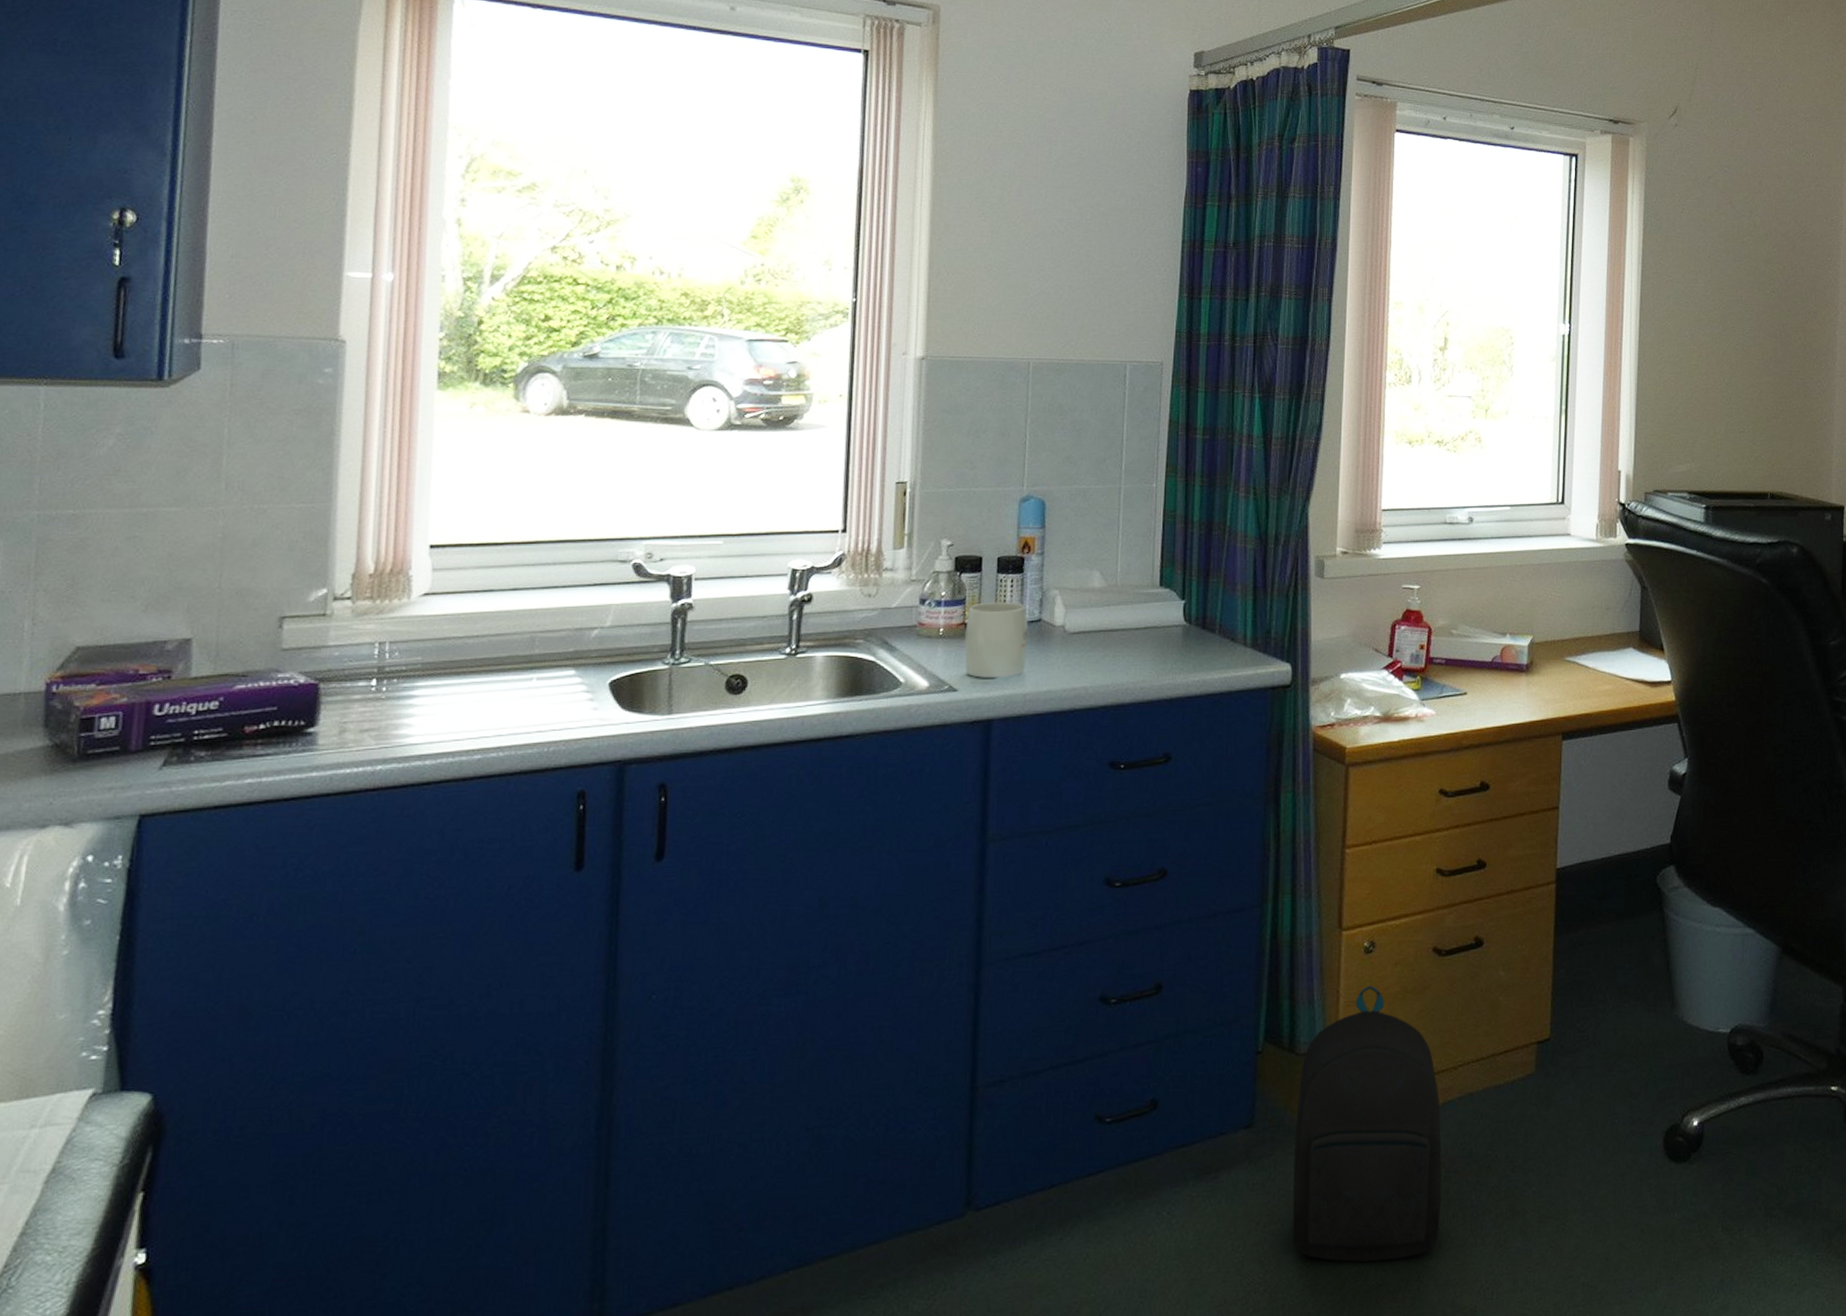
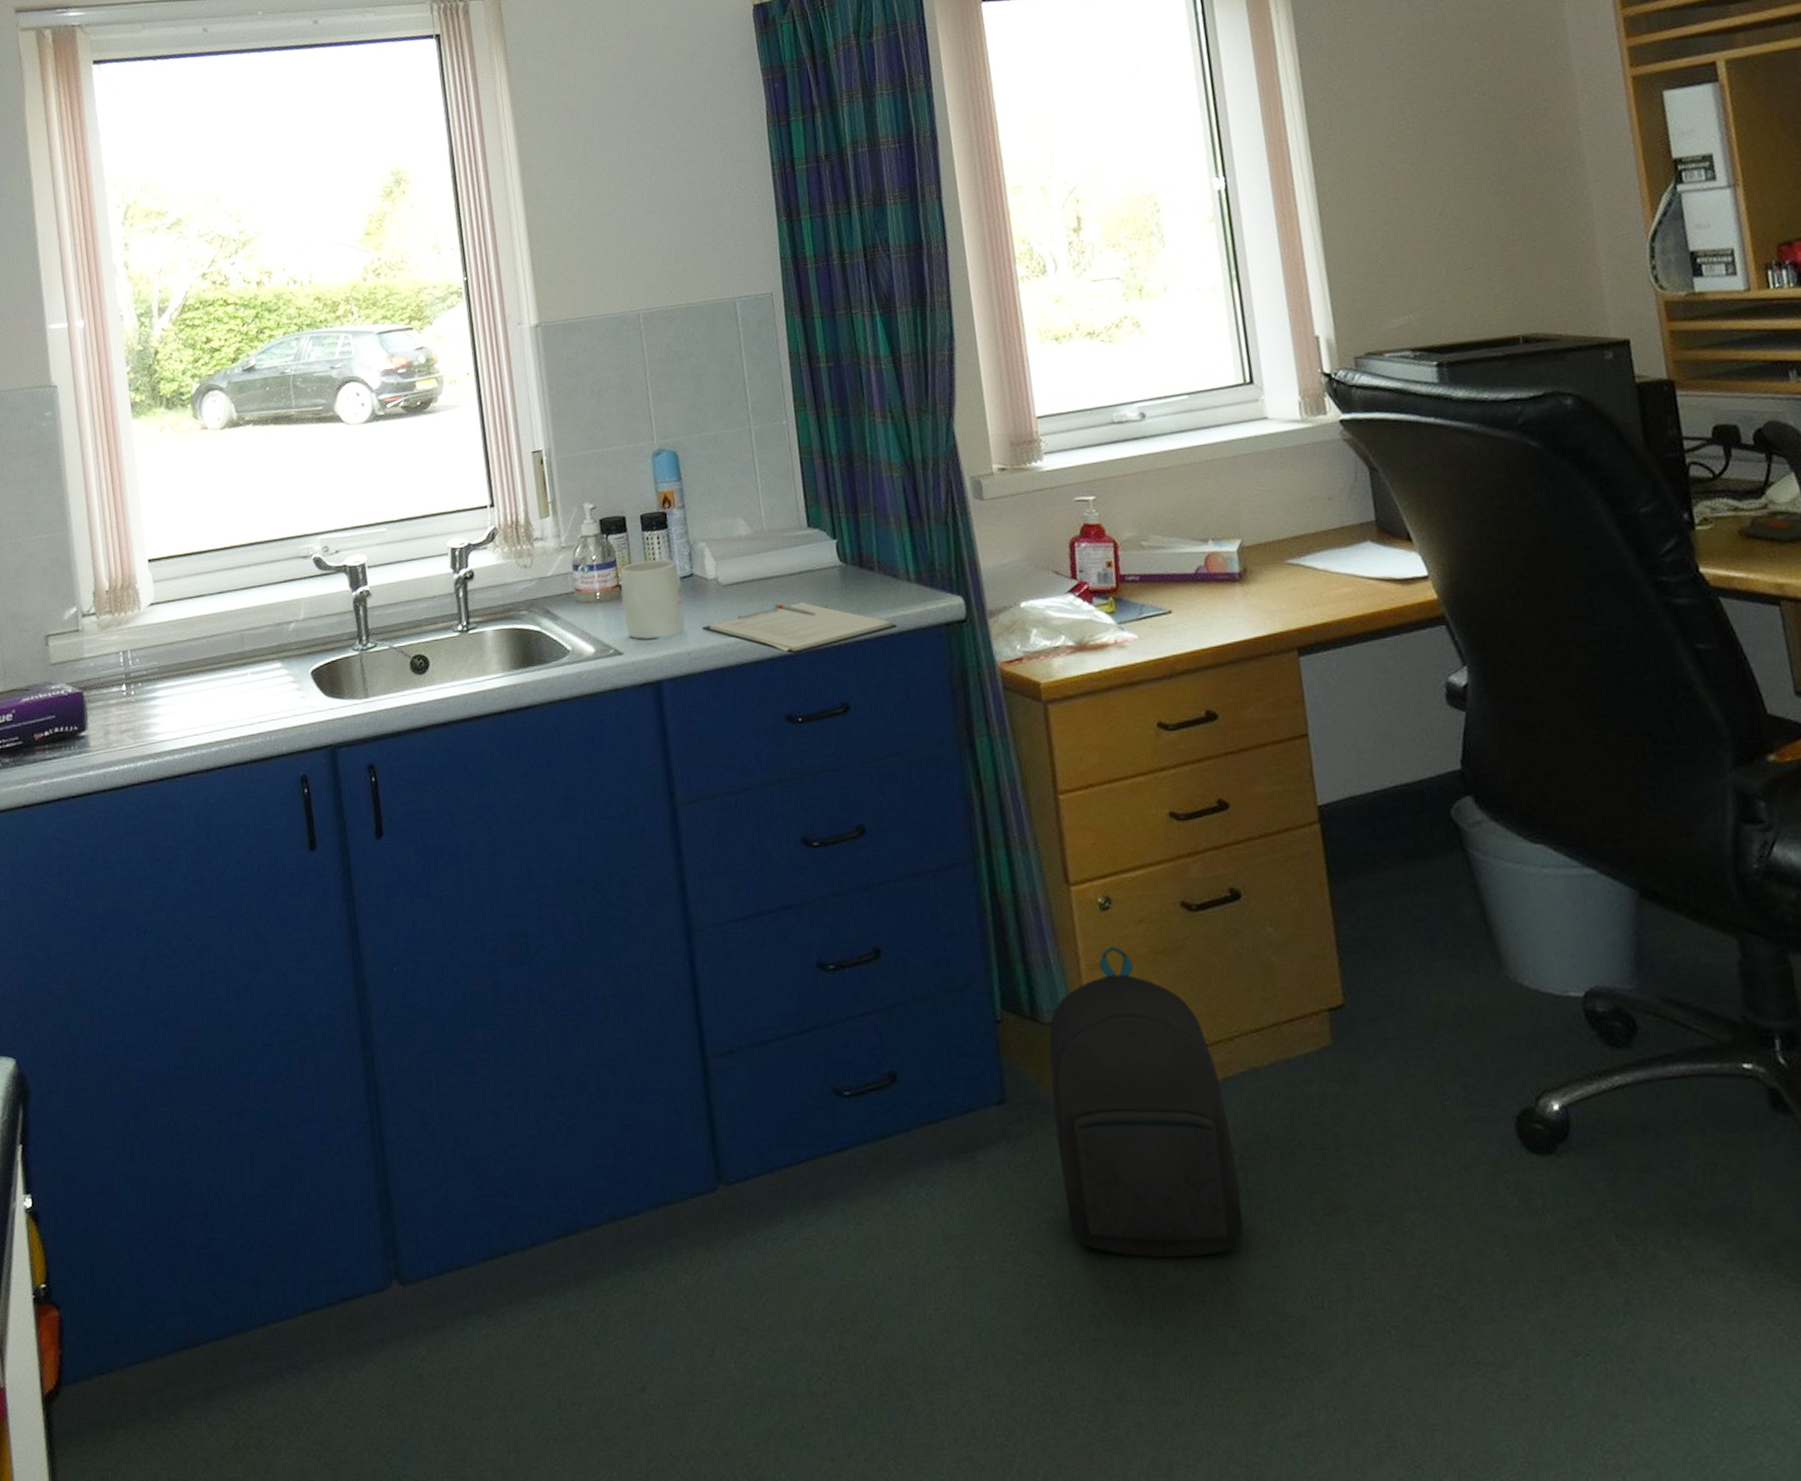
clipboard: none [1041,655,1227,704] -> present [702,601,897,654]

